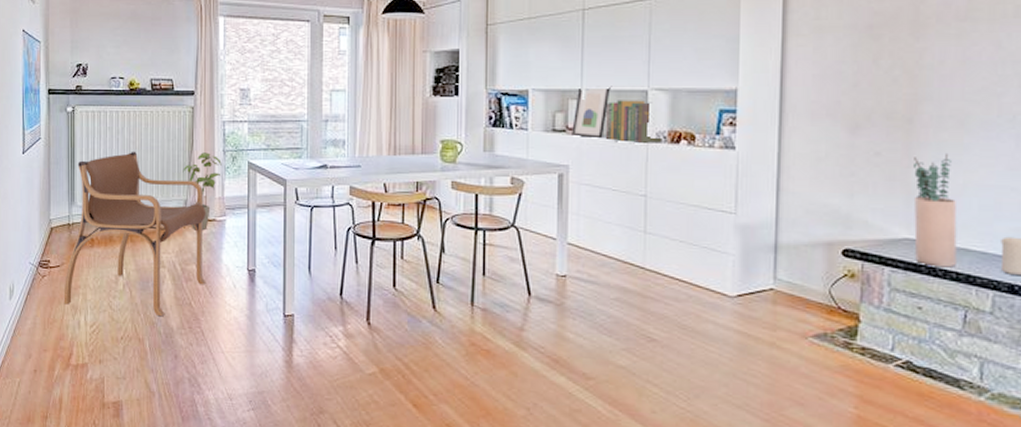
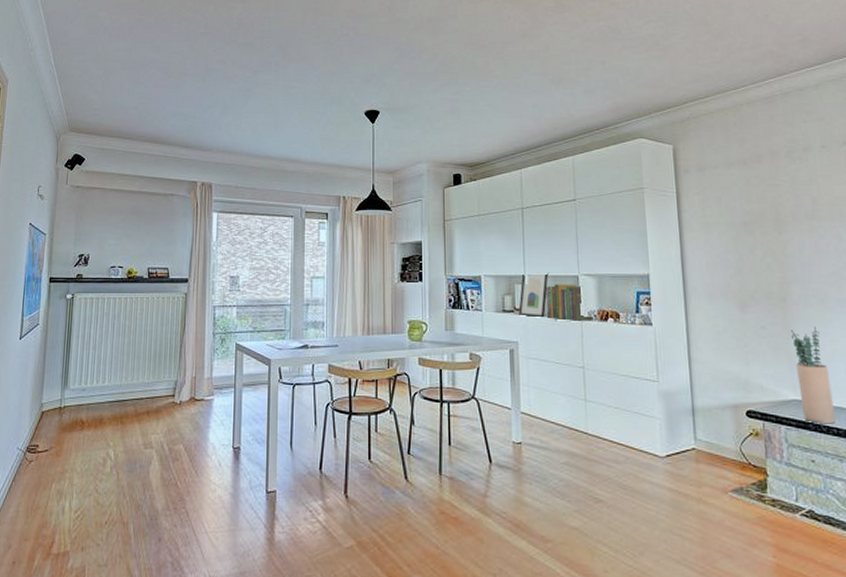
armchair: present [63,151,207,316] -> none [49,335,195,497]
house plant: present [183,152,222,230] -> none [174,335,211,409]

